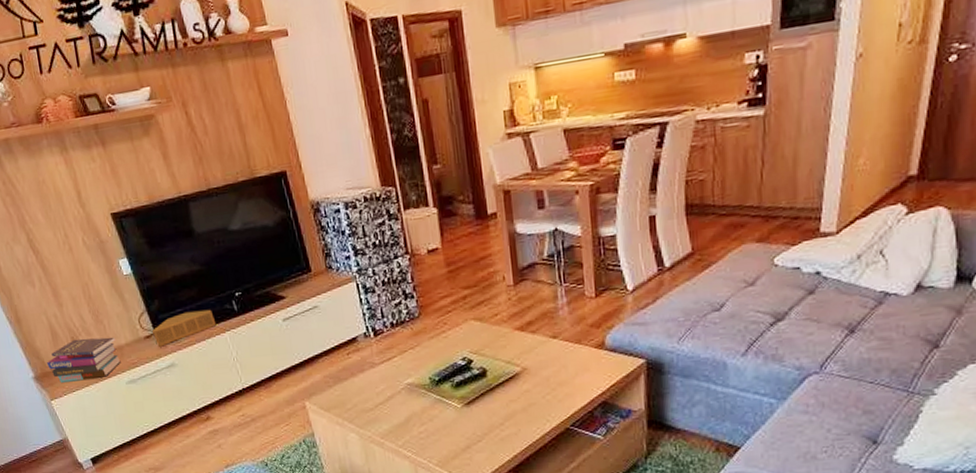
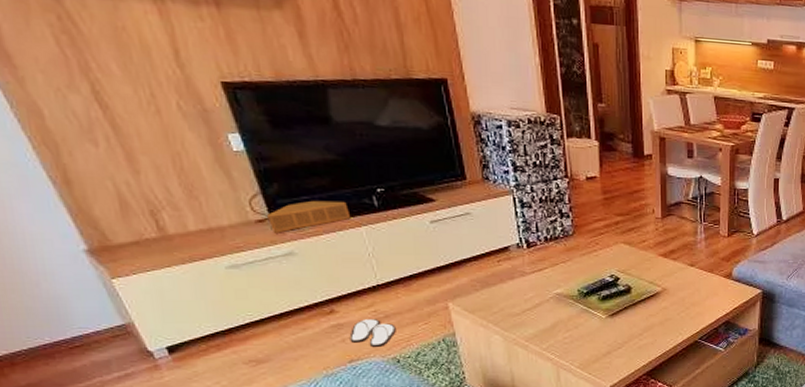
books: present [47,337,121,383] -> none [109,213,221,260]
slippers: none [224,423,262,451] -> present [349,319,396,347]

